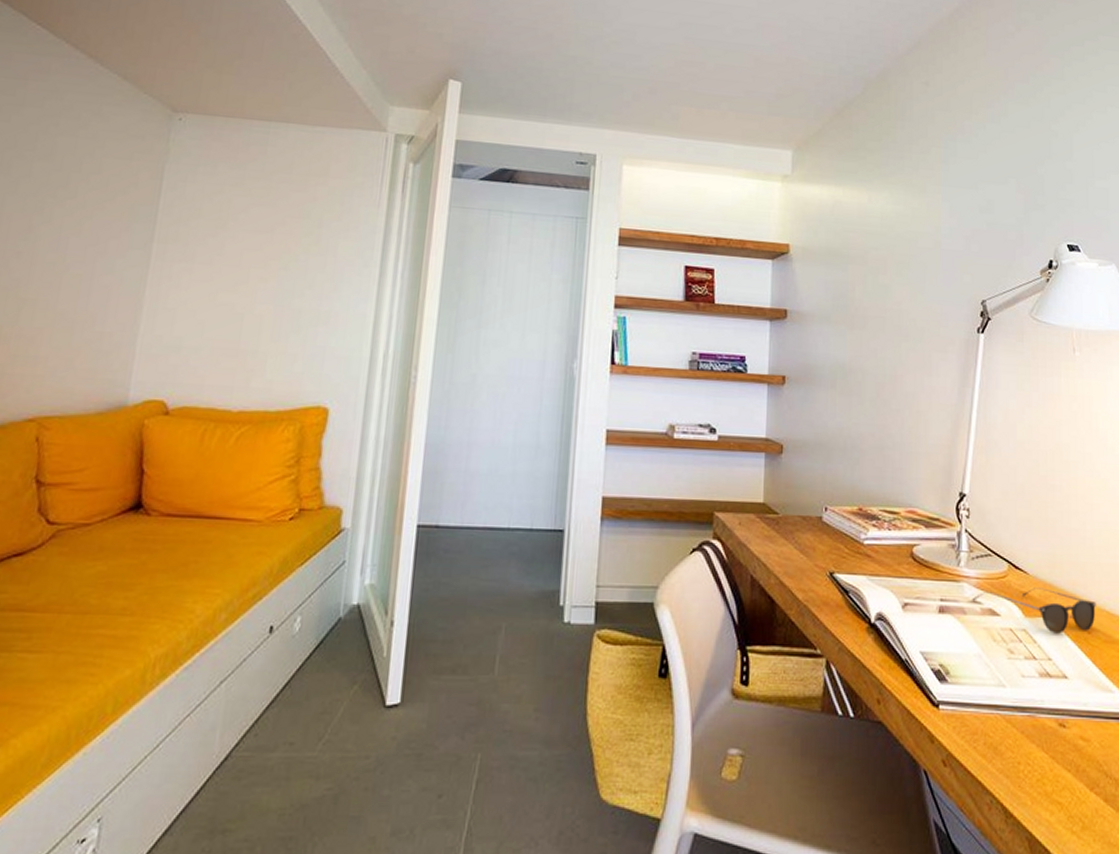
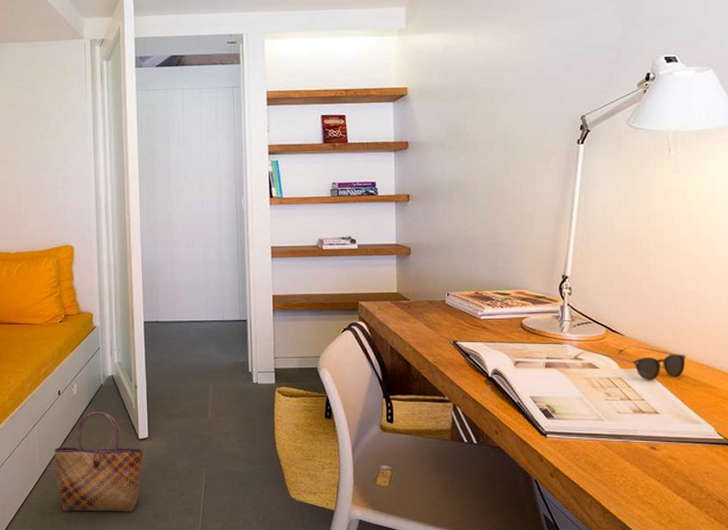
tote bag: none [243,660,391,827] -> present [54,411,144,512]

